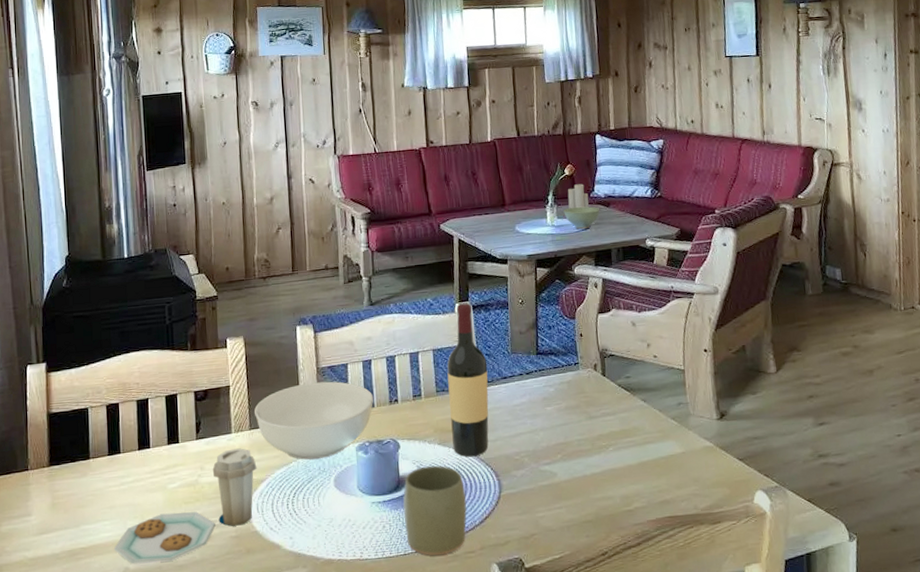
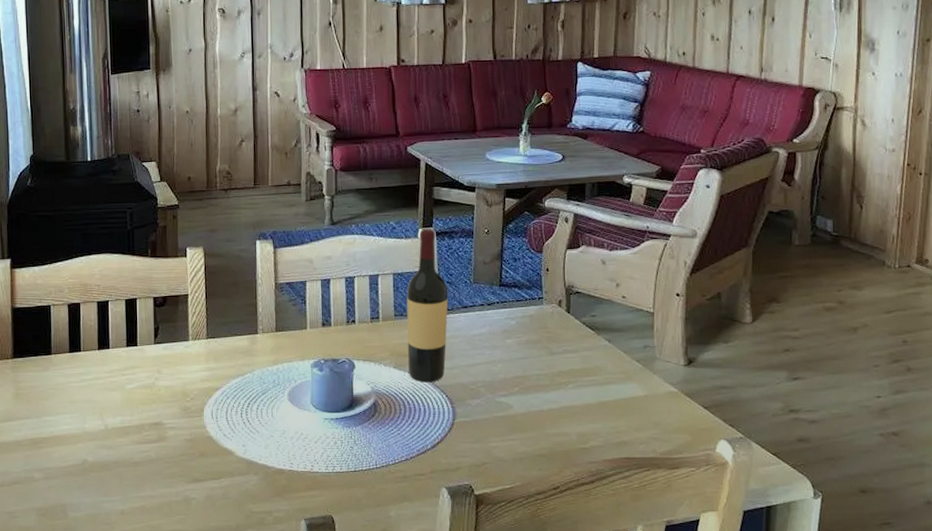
plate: present [114,448,257,564] -> none [74,356,213,457]
bowl: present [254,381,374,460] -> none [211,297,331,372]
mug: present [403,465,467,556] -> none [355,388,420,475]
bowl: present [563,206,600,230] -> none [538,137,577,161]
candle: present [567,182,589,209] -> none [543,111,566,139]

